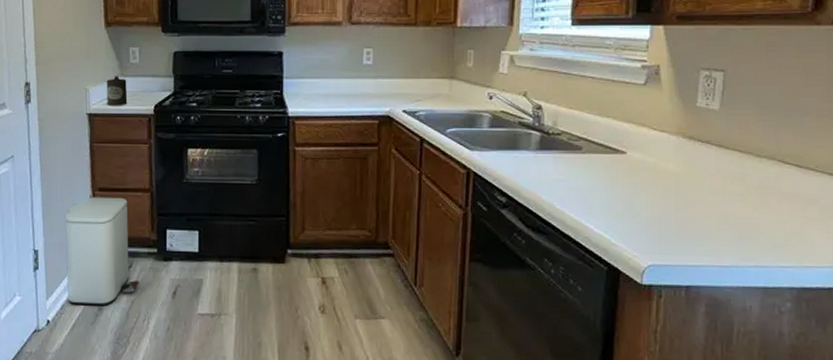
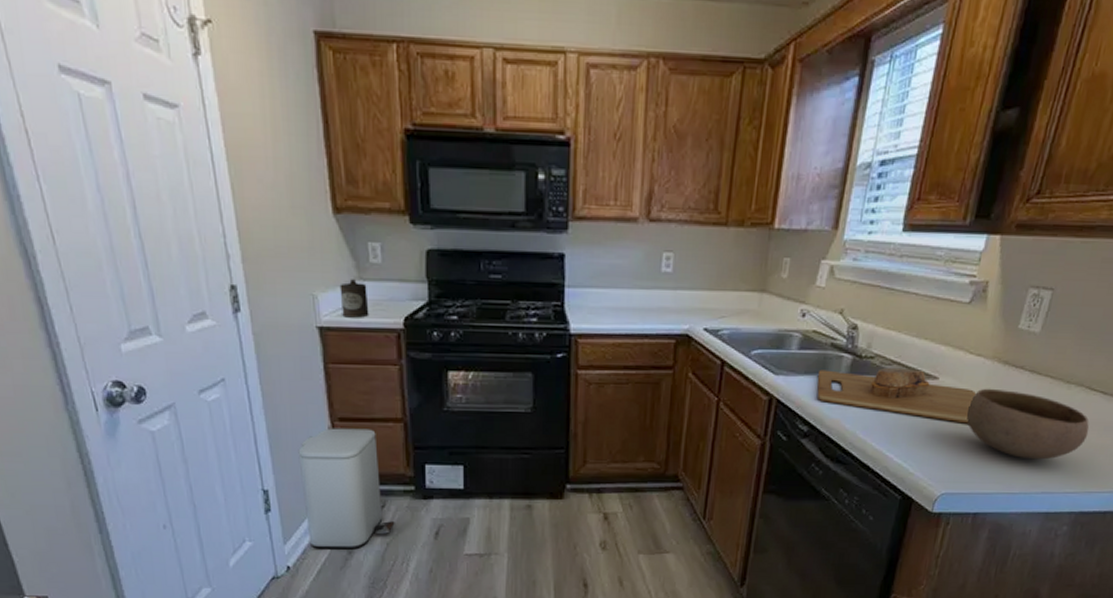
cutting board: none [509,143,667,196] -> present [816,367,977,424]
bowl: none [660,162,792,233] -> present [966,388,1090,460]

